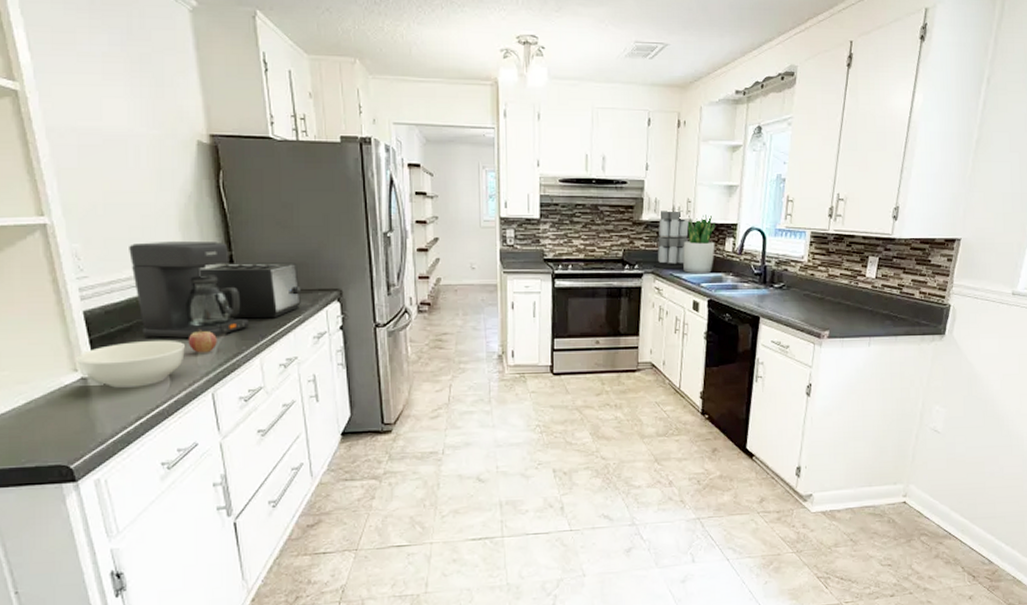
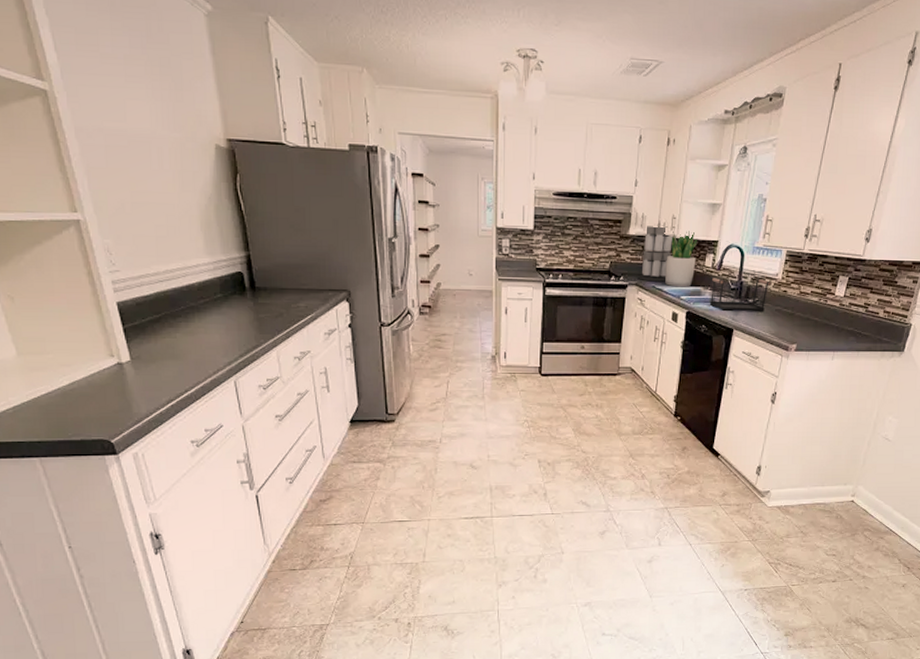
bowl: present [74,339,186,389] -> none [111,331,210,374]
coffee maker: present [129,240,249,339] -> none [156,239,266,331]
fruit: present [188,328,217,353] -> none [211,322,238,344]
toaster: present [199,262,301,319] -> none [220,262,313,315]
dish rack: none [732,261,797,297] -> present [709,277,772,311]

